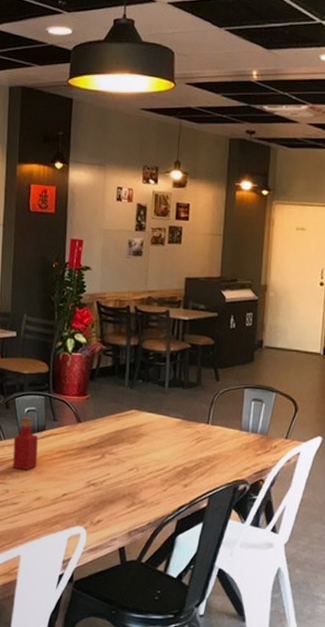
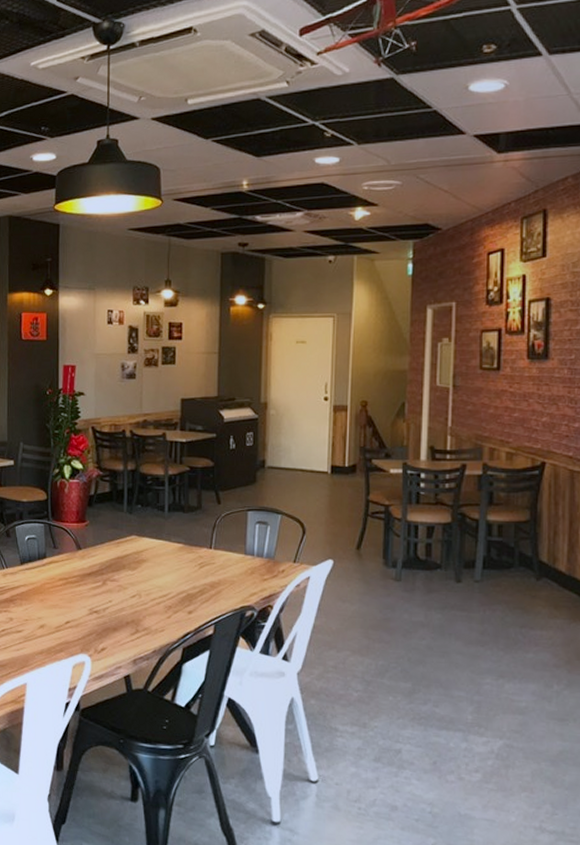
tabasco sauce: present [13,416,38,470] -> none [15,544,39,598]

